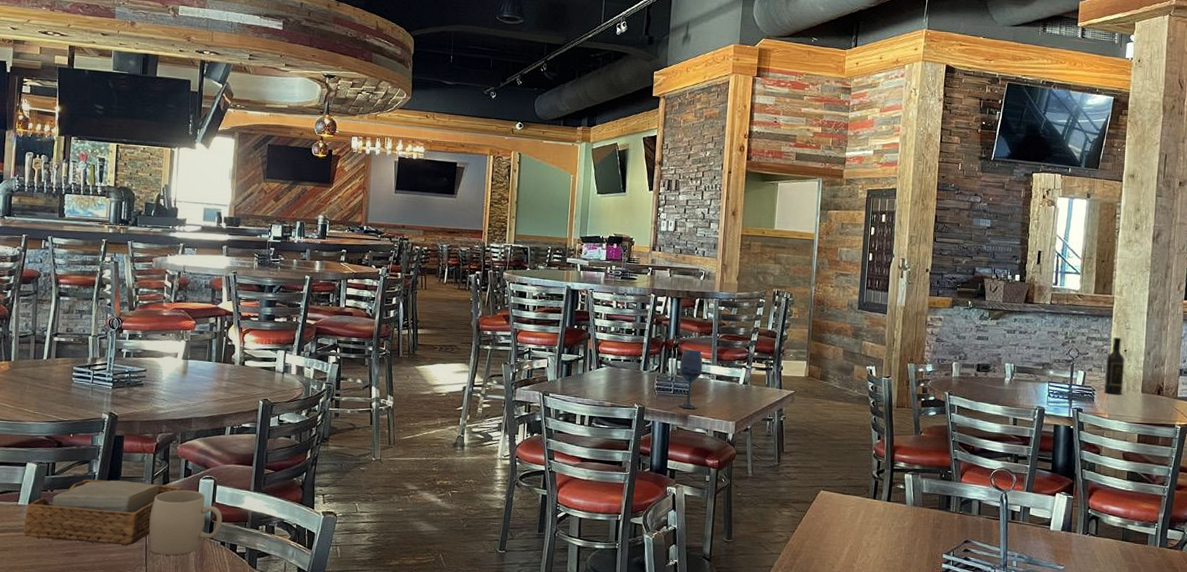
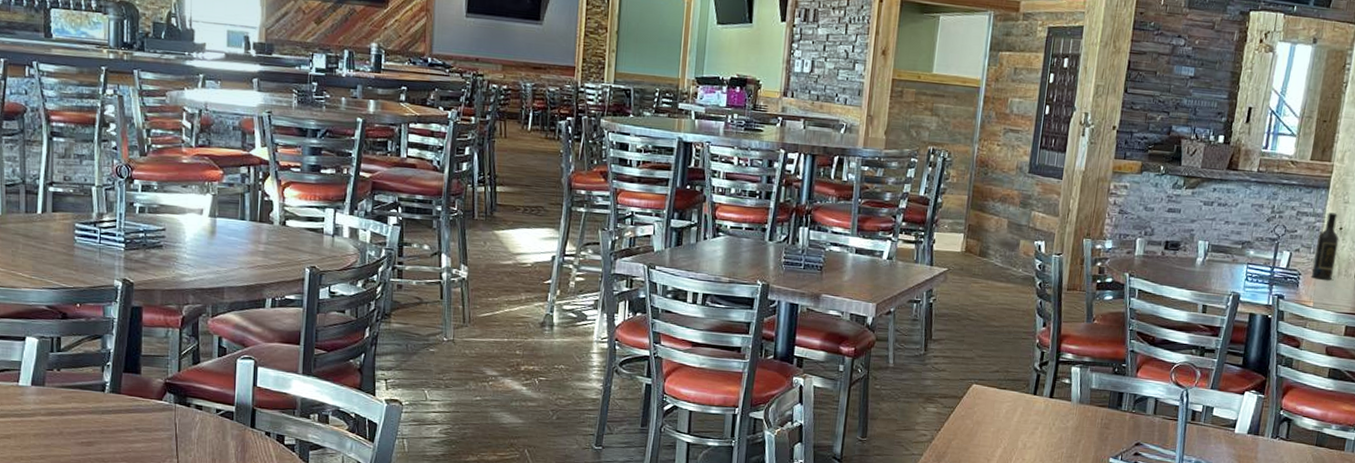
napkin holder: present [23,479,182,545] -> none [27,357,216,434]
mug: present [148,489,223,556] -> none [178,371,266,447]
wineglass: present [678,349,703,410] -> none [809,217,840,288]

